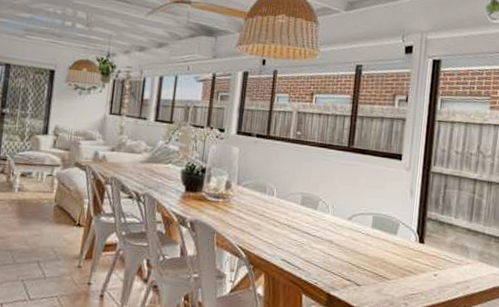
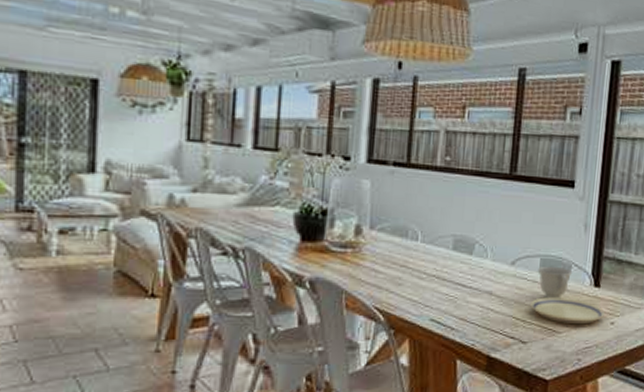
plate: none [364,248,429,274] -> present [530,297,606,325]
teacup: none [370,222,400,251] -> present [538,266,573,299]

